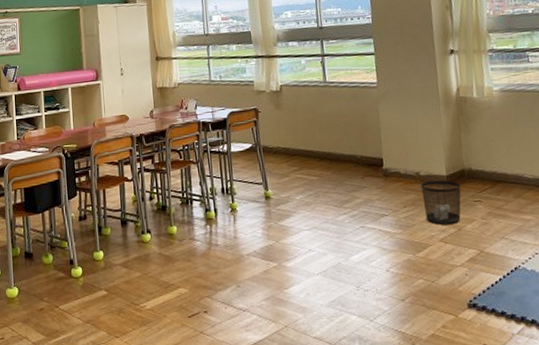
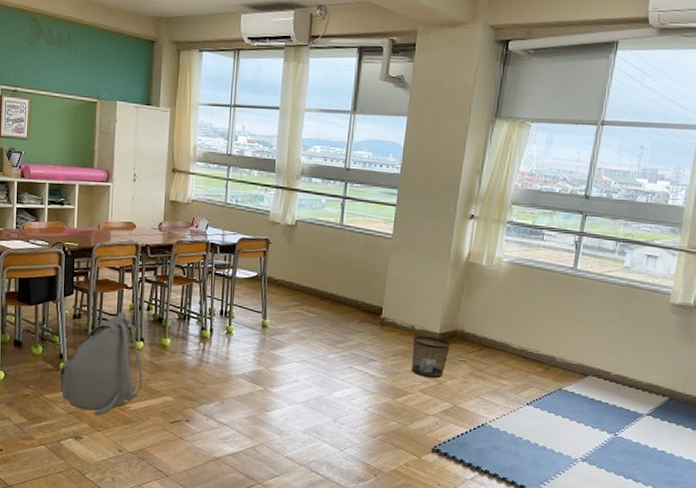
backpack: none [72,205,155,321] -> present [60,311,143,416]

